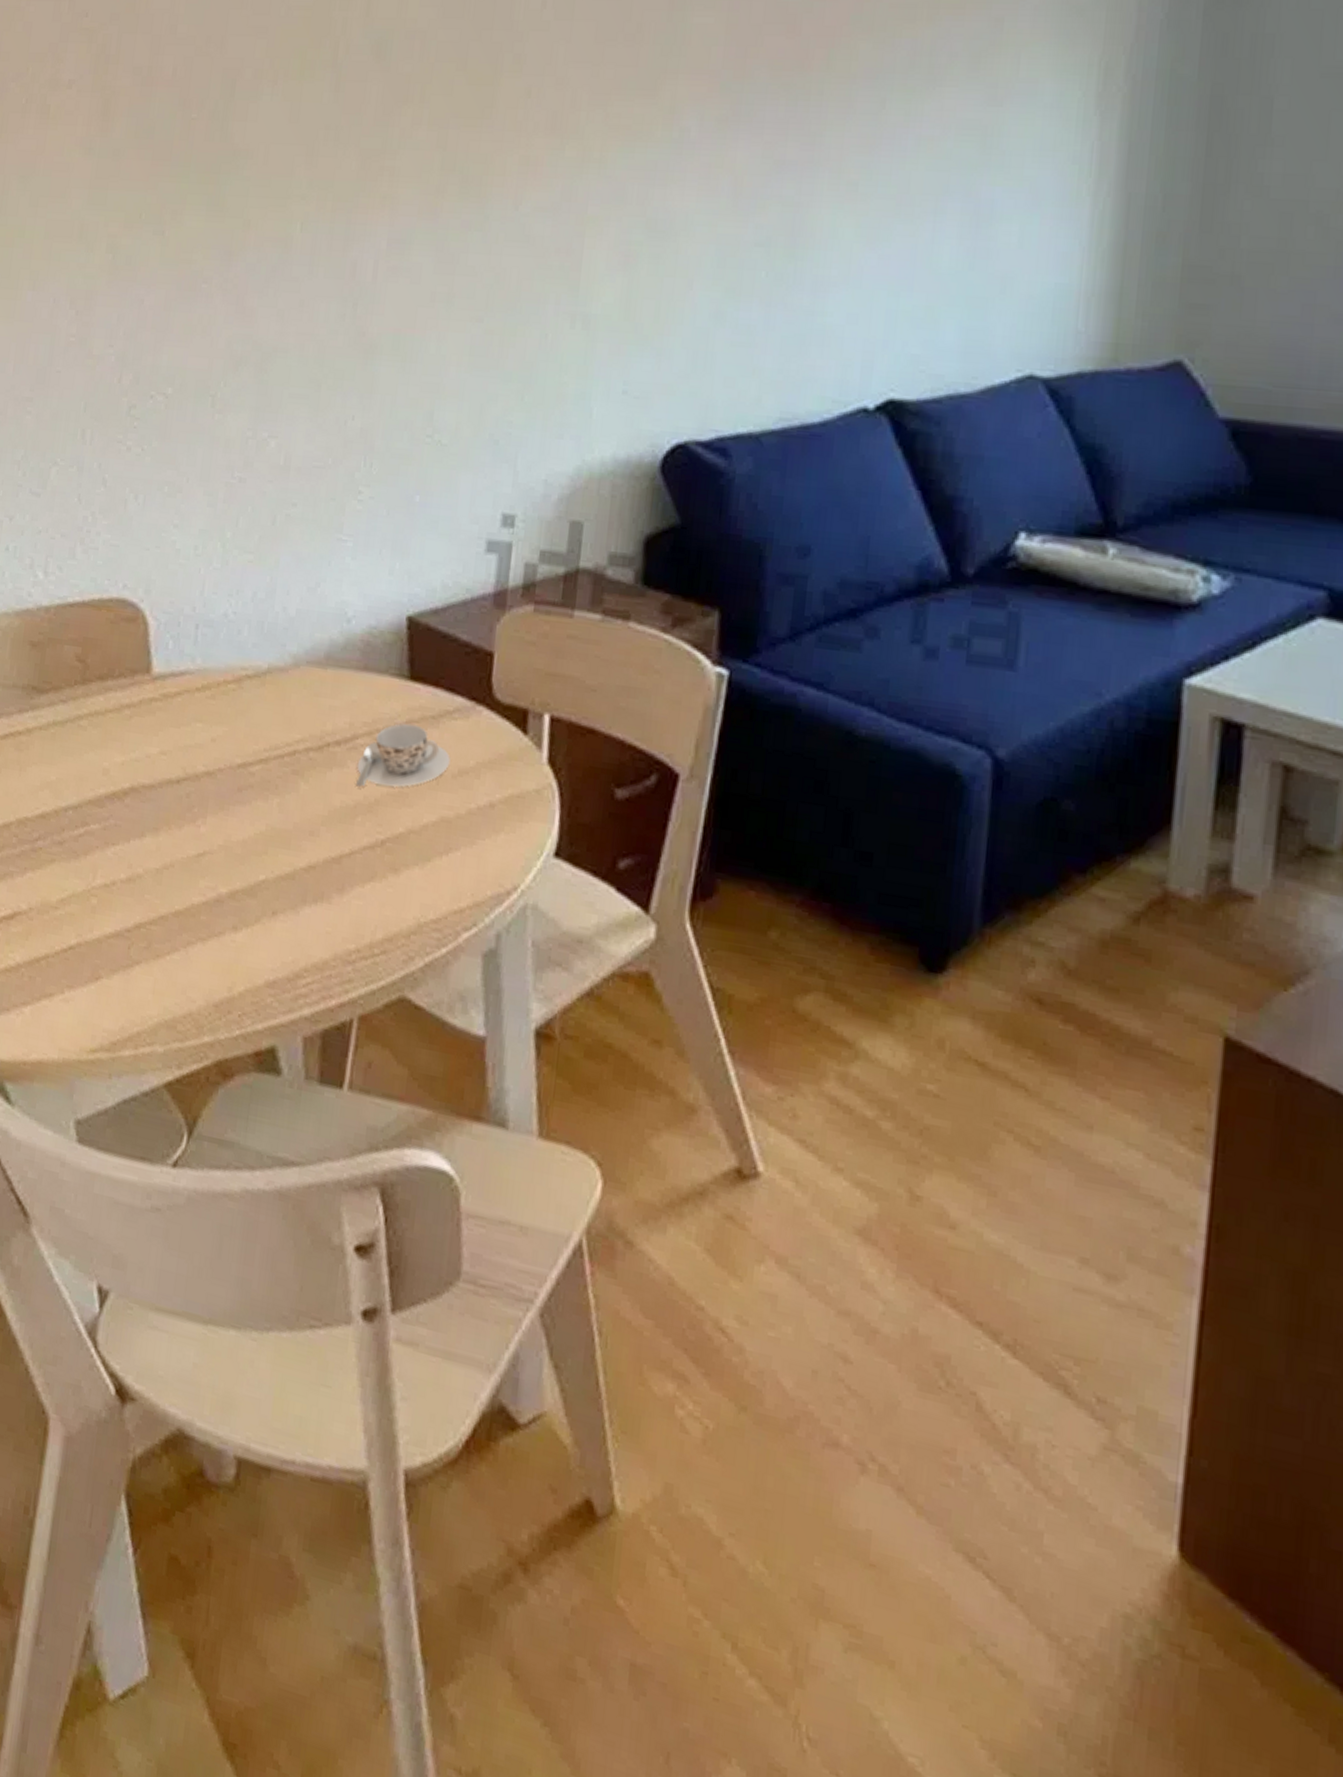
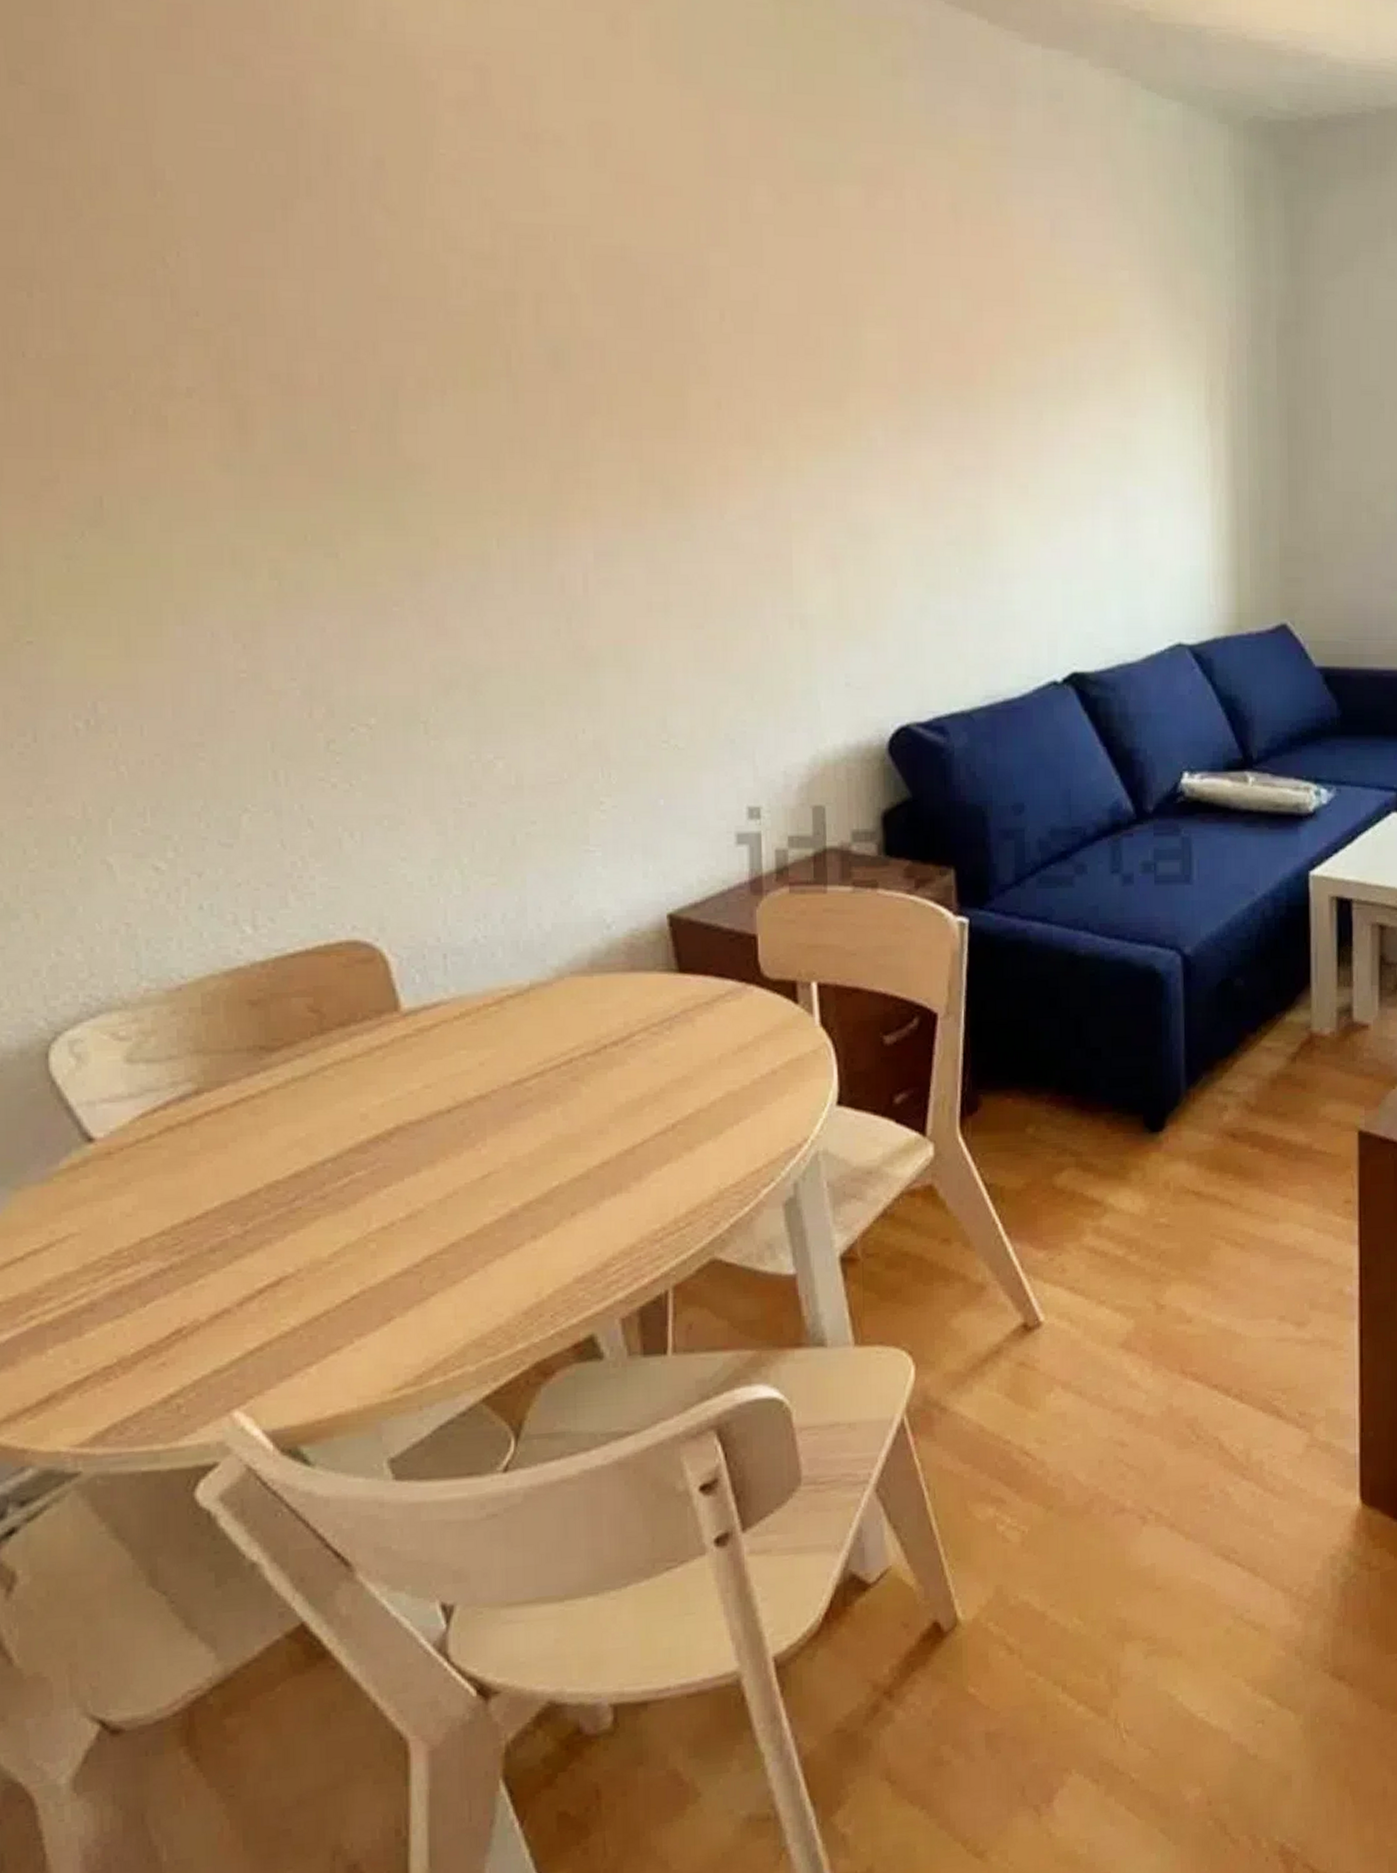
teacup: present [356,723,451,787] -> none [637,1013,729,1080]

